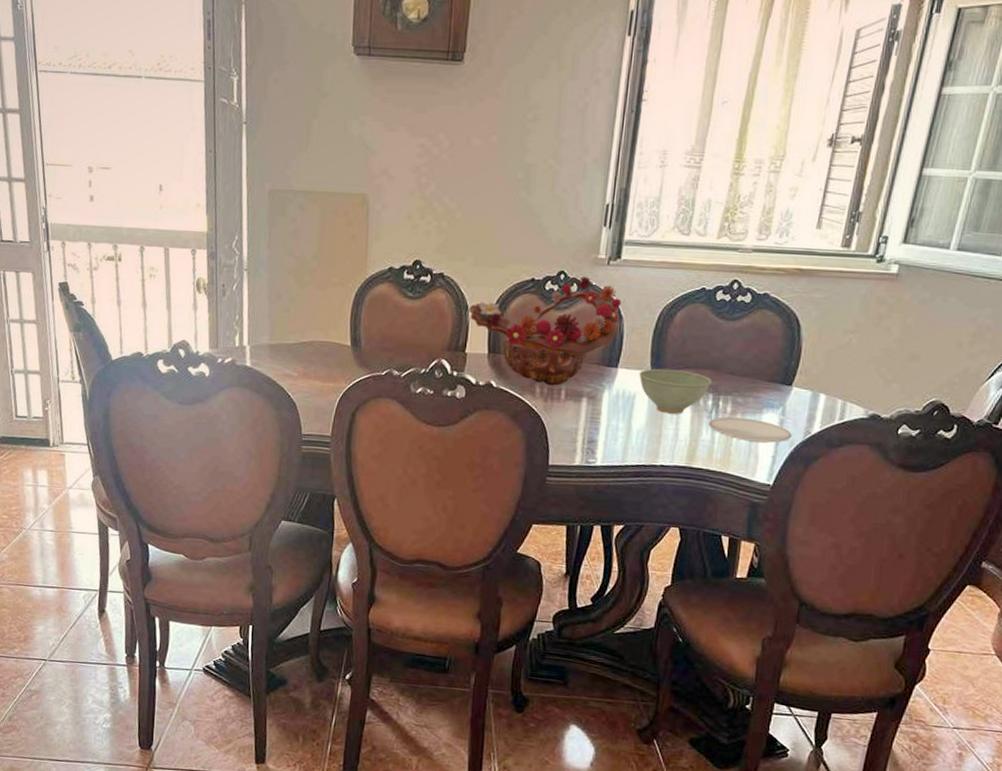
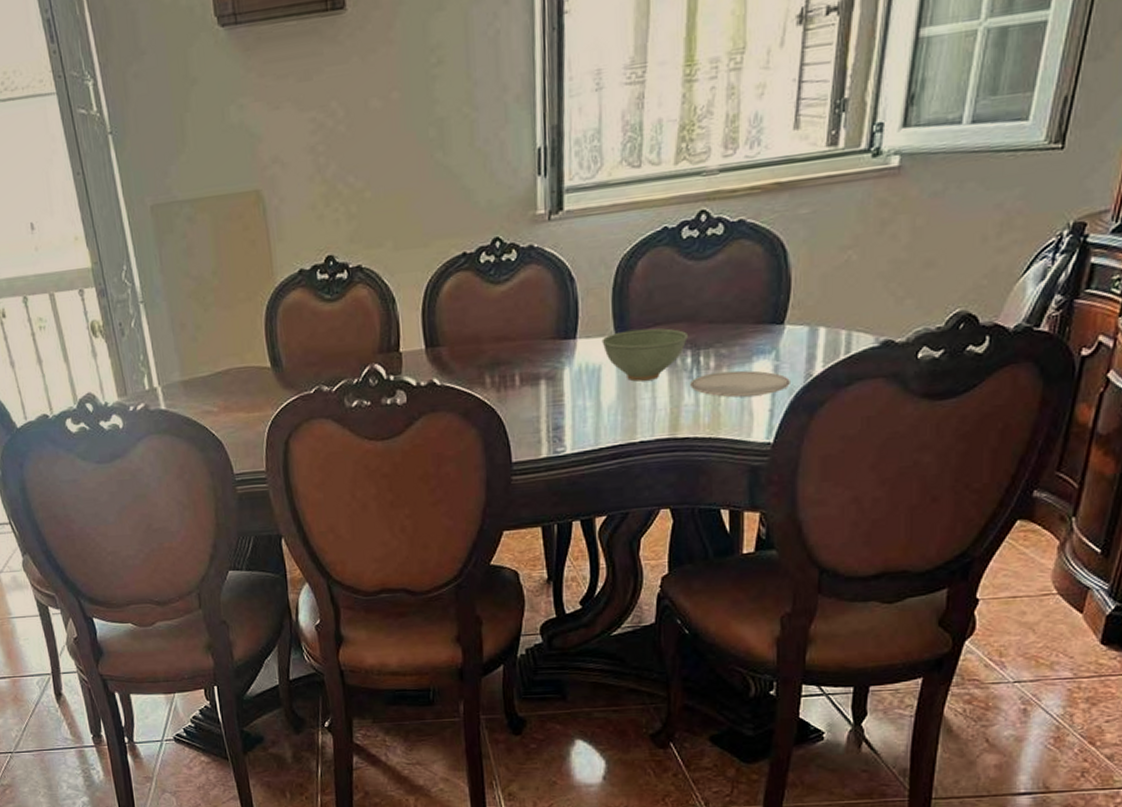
flower arrangement: present [468,276,622,386] -> none [395,238,572,373]

